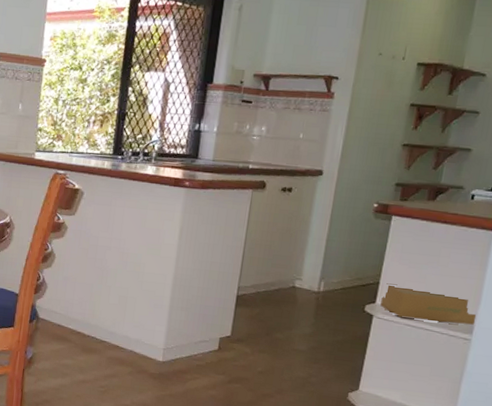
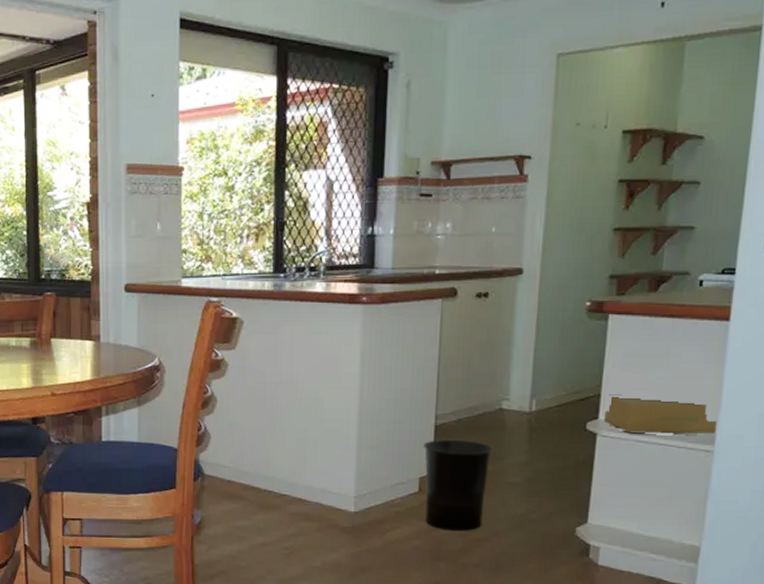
waste bin: none [221,307,285,387] -> present [423,440,494,531]

